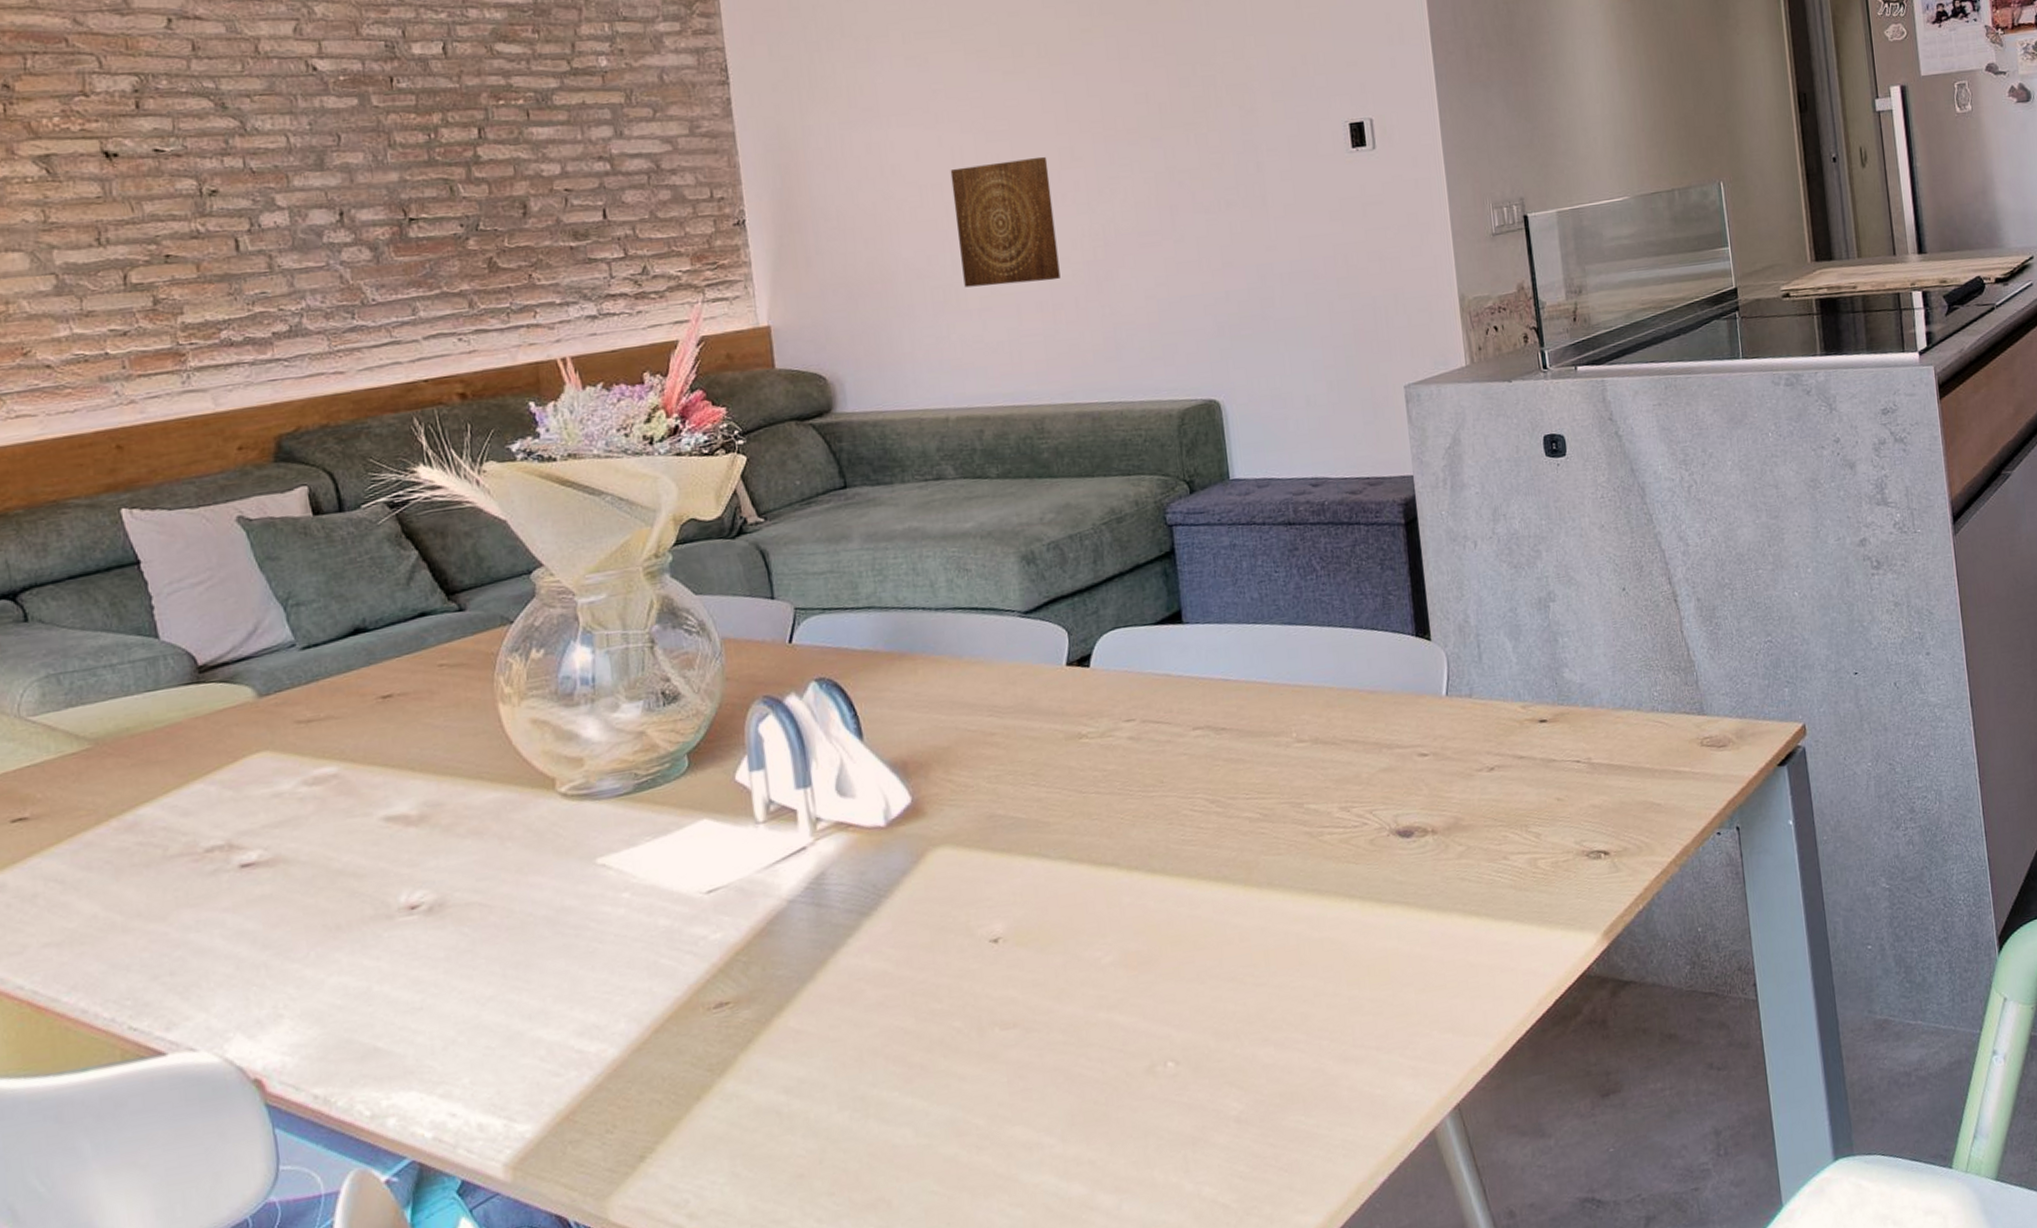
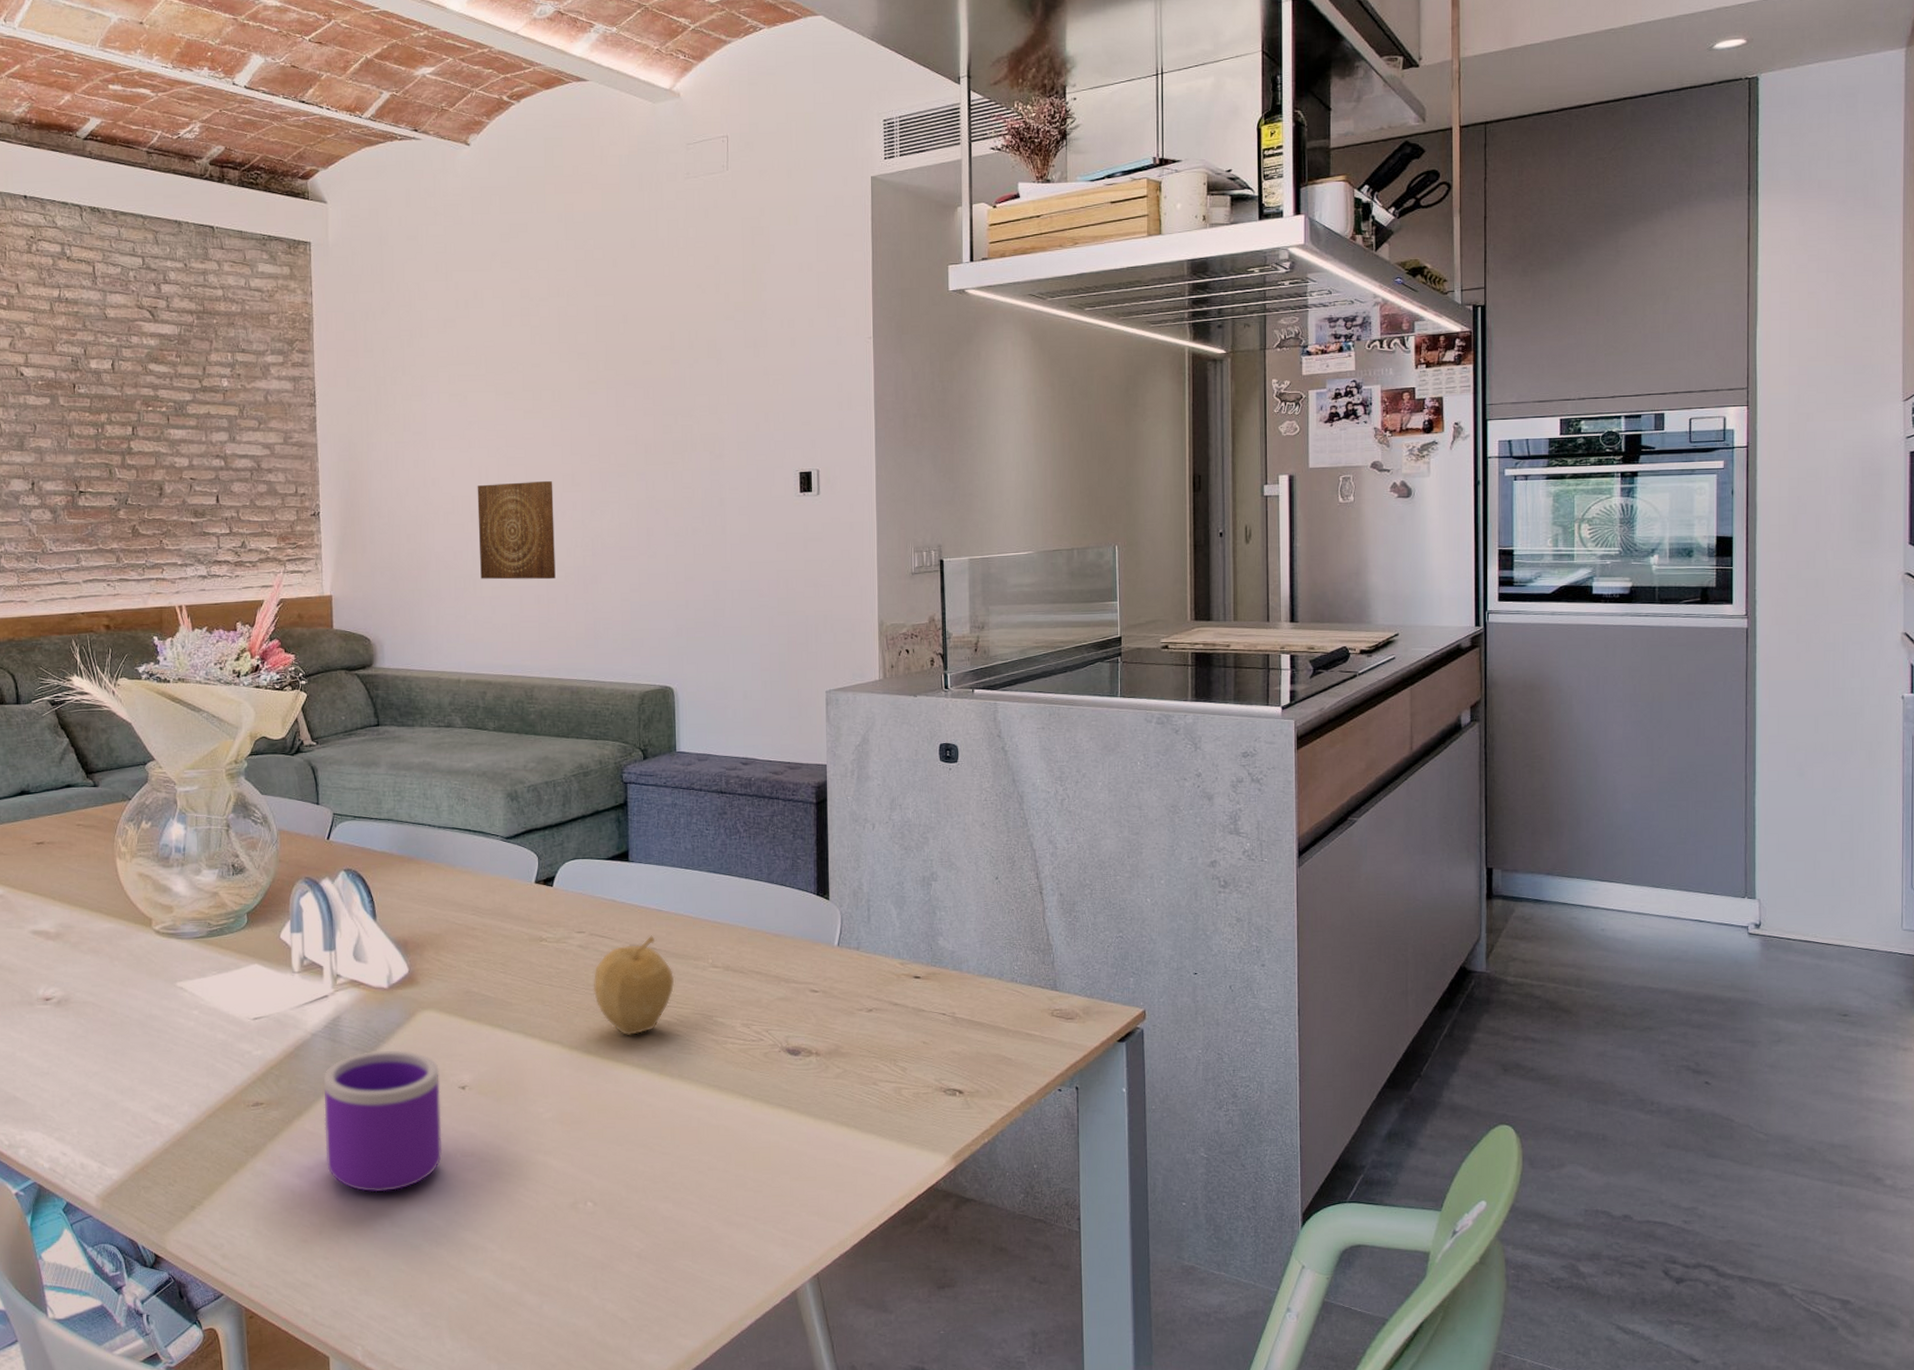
mug: none [809,903,974,1098] -> present [323,1049,442,1192]
fruit: none [1151,712,1253,843] -> present [593,935,675,1036]

